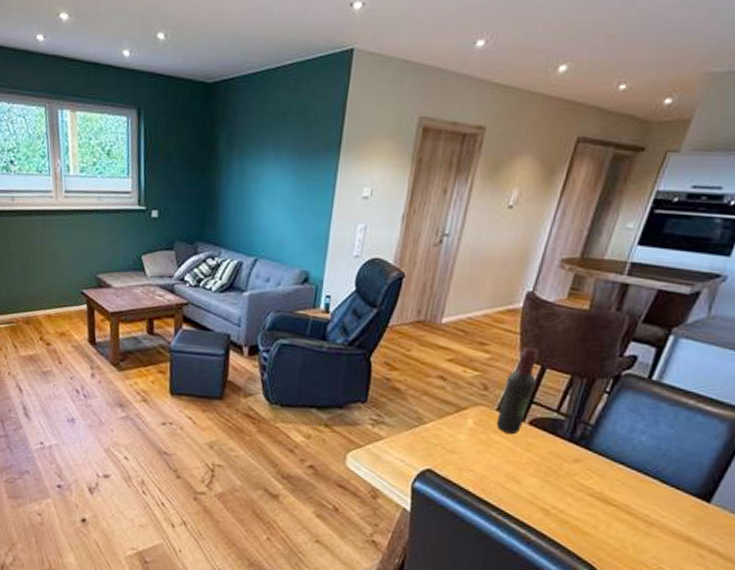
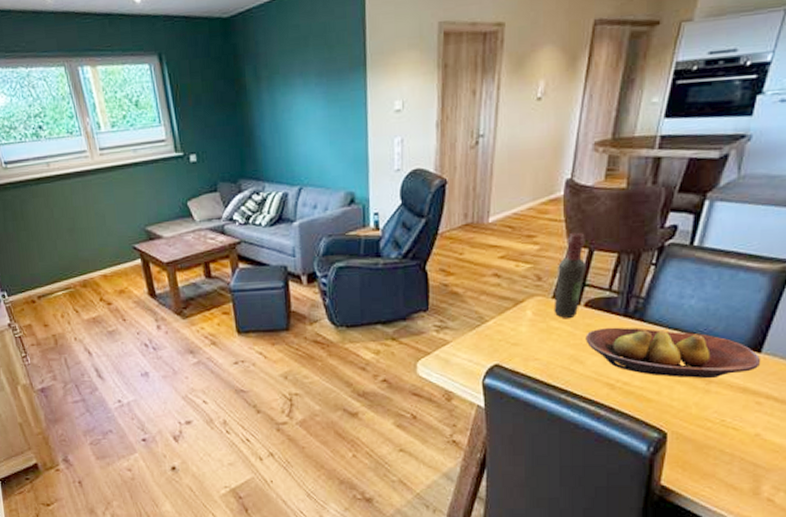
fruit bowl: none [525,449,710,522] -> present [585,327,761,379]

